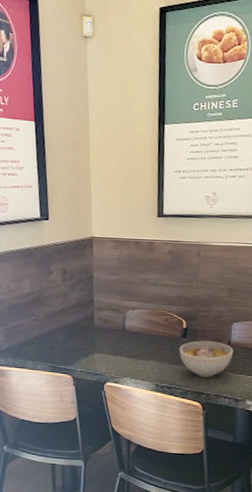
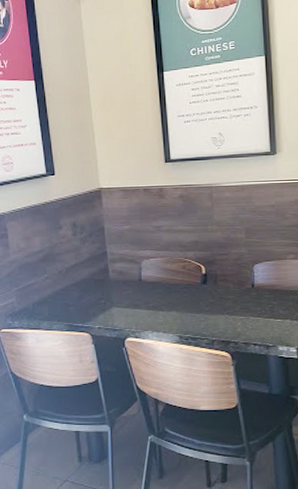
bowl: present [179,341,234,377] -> none [200,285,259,325]

